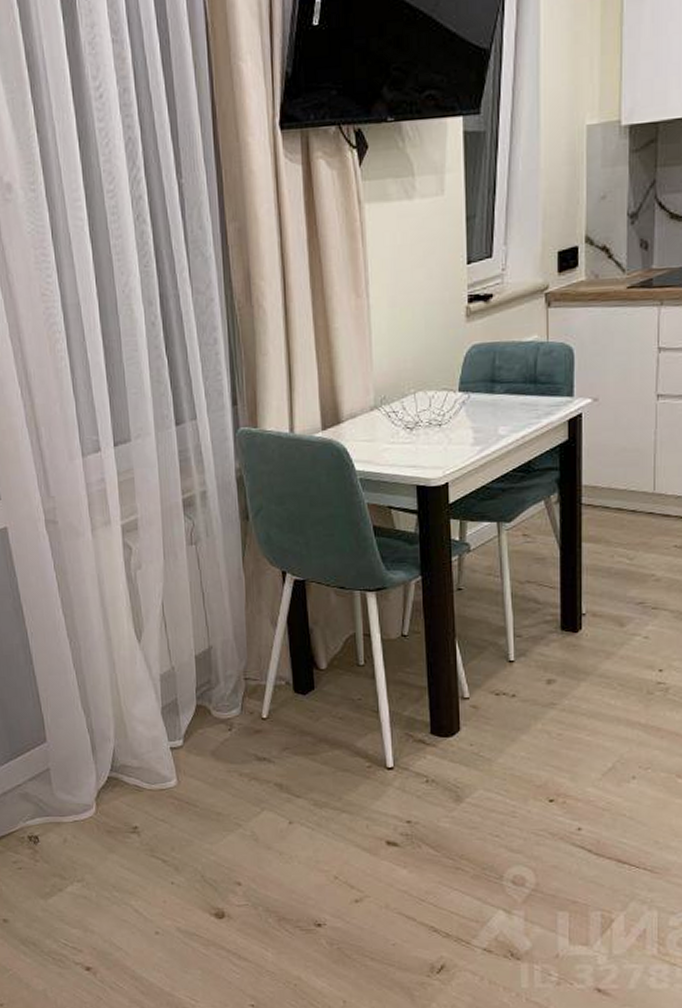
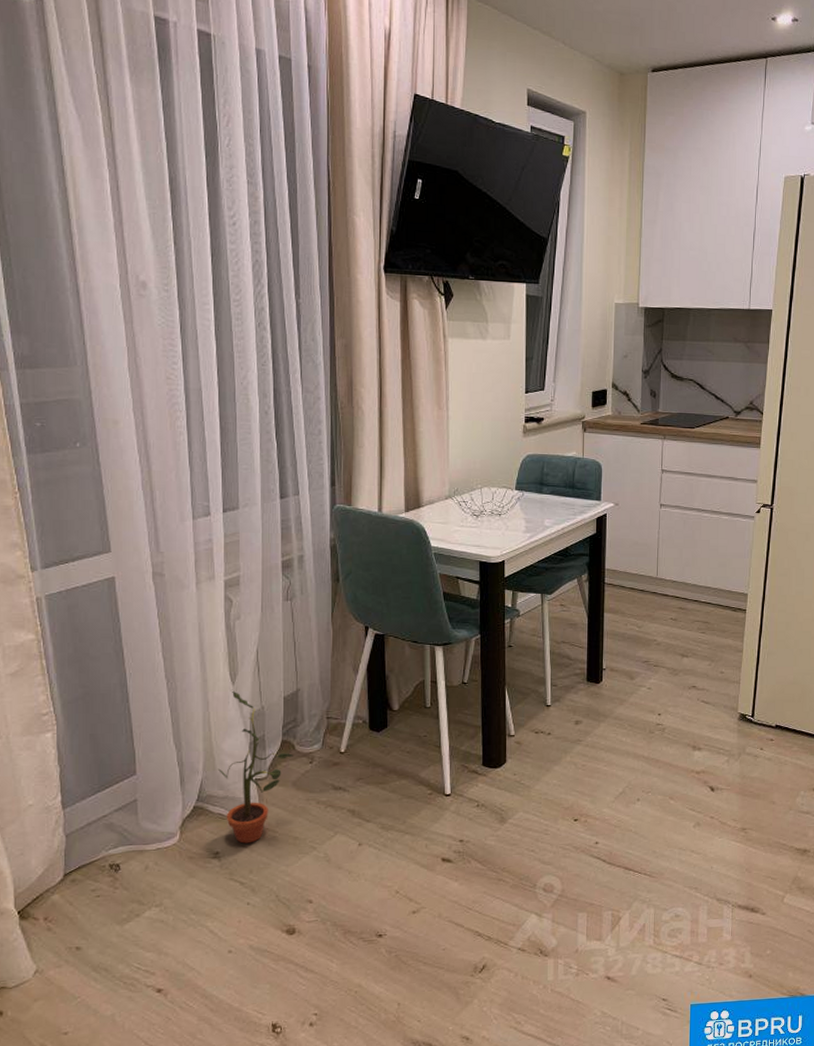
potted plant: none [130,648,210,818] -> present [218,689,293,844]

